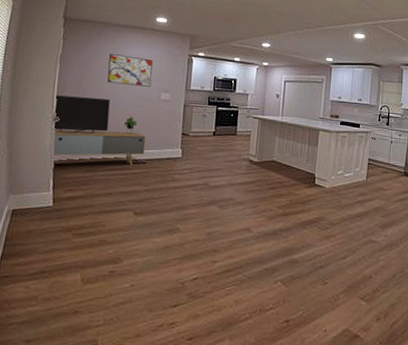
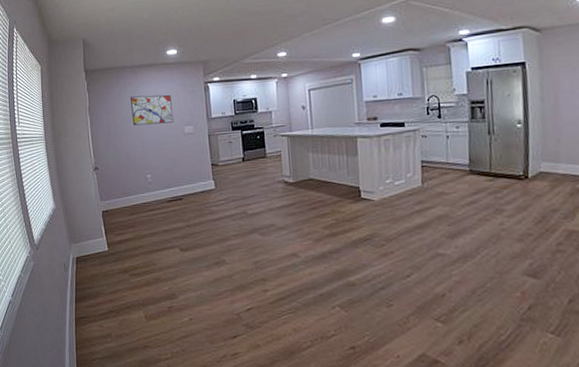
media console: present [51,95,147,166] -> none [92,142,180,204]

